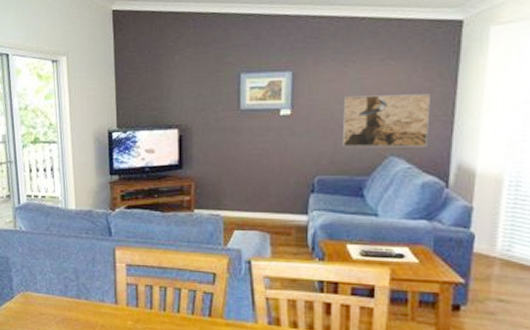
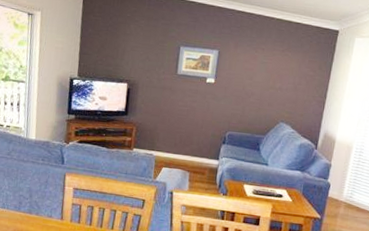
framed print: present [342,94,430,148] -> none [248,74,312,118]

